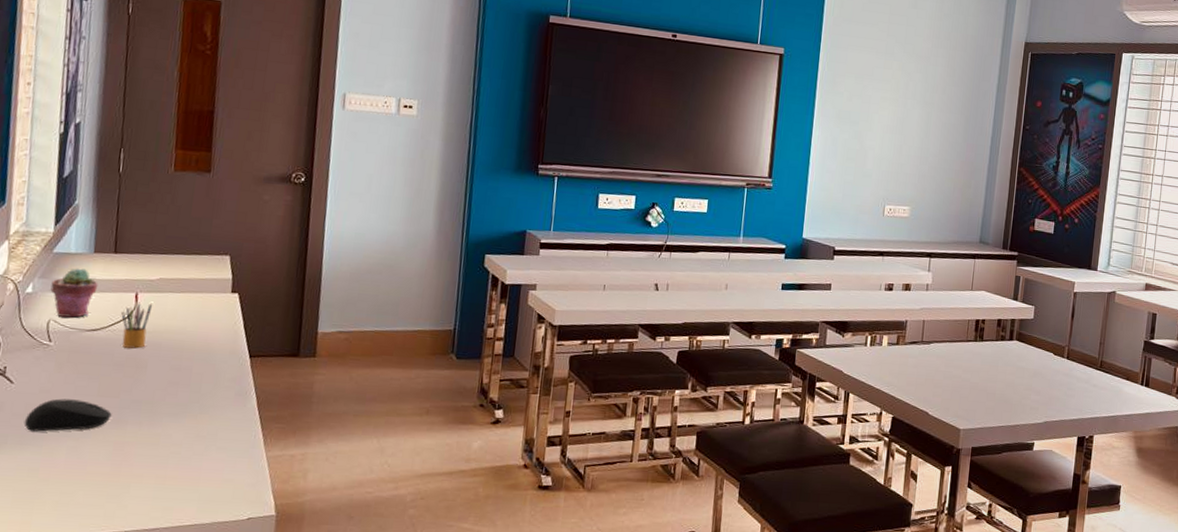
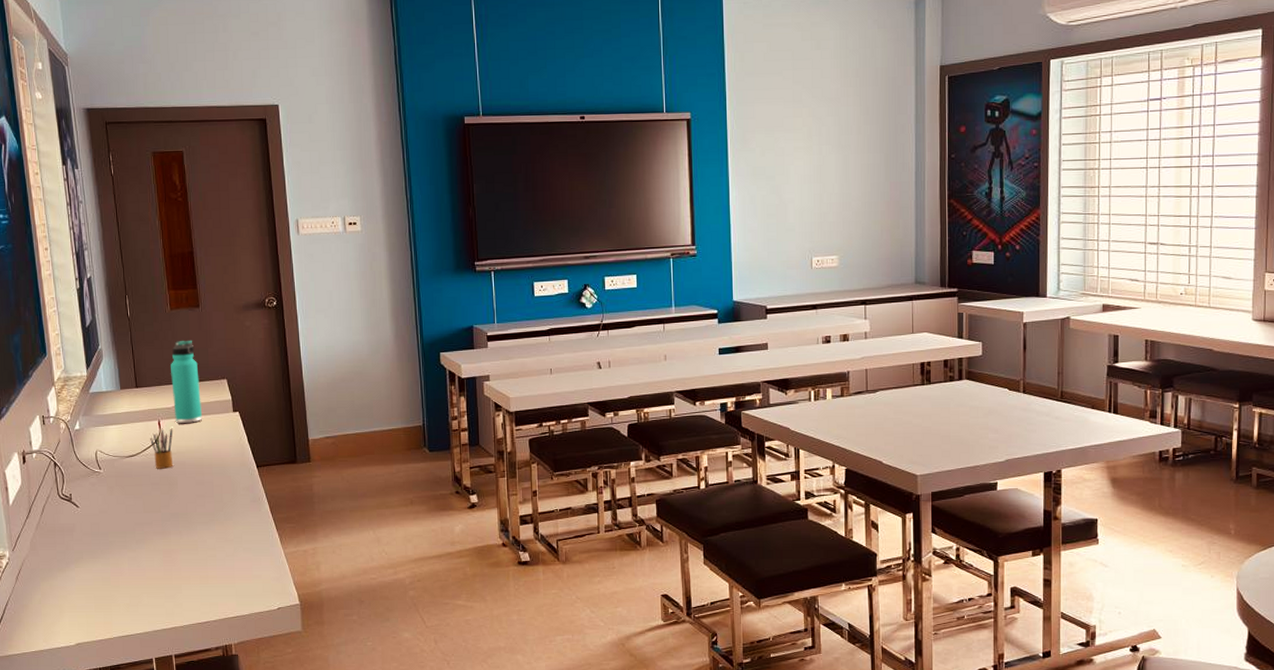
computer mouse: present [24,398,112,432] -> none [92,517,157,546]
potted succulent: present [50,268,98,318] -> none [93,404,128,447]
thermos bottle: none [157,206,197,300] -> present [171,340,202,424]

